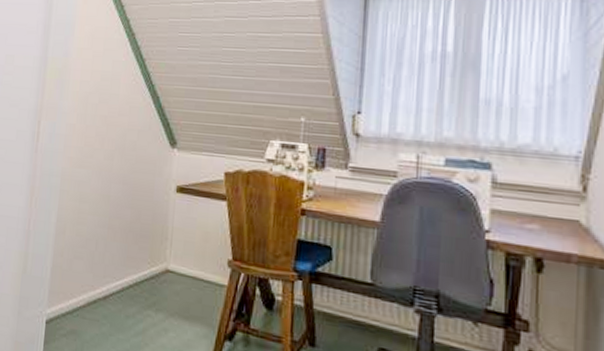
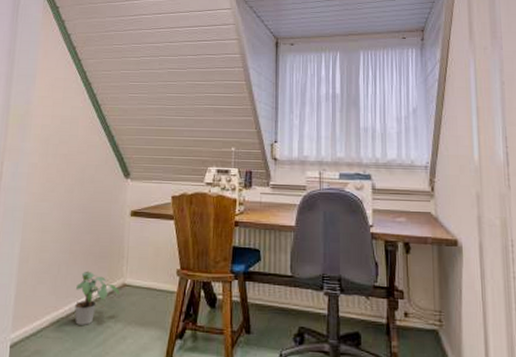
potted plant: none [112,250,162,311] -> present [74,271,120,325]

